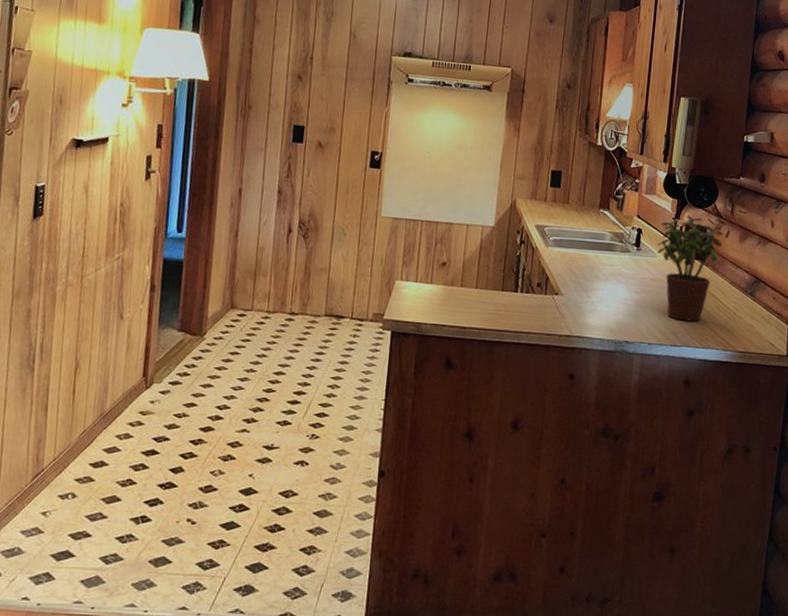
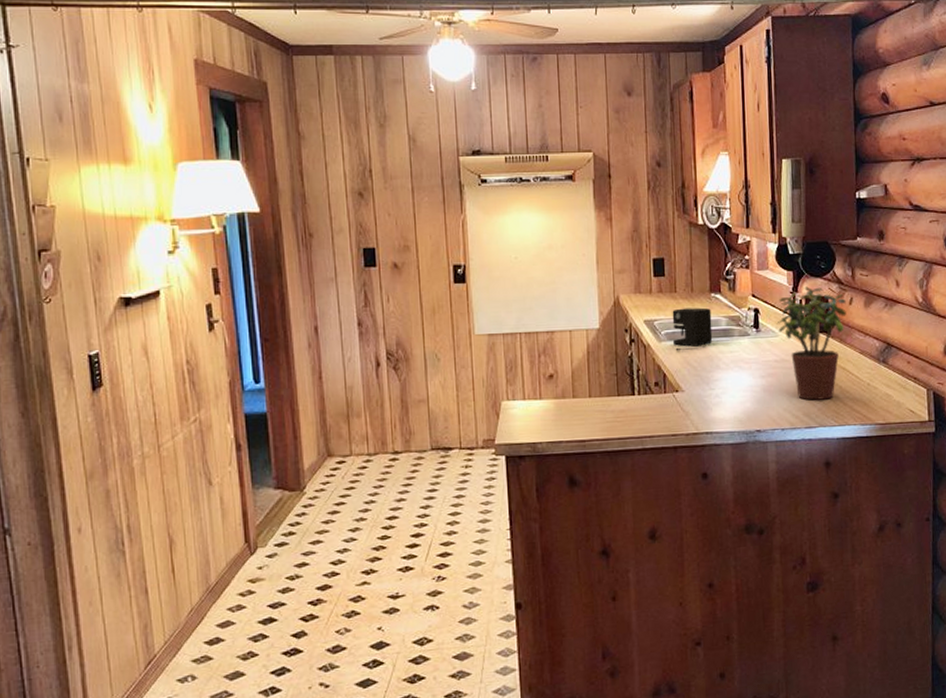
coffee maker: none [560,218,598,258] -> present [672,307,713,351]

